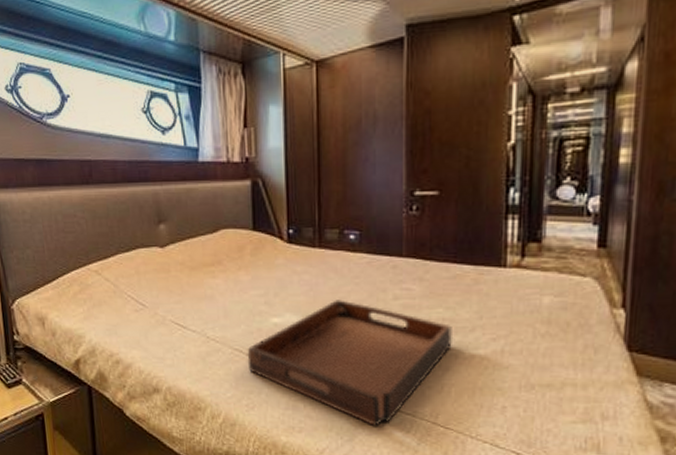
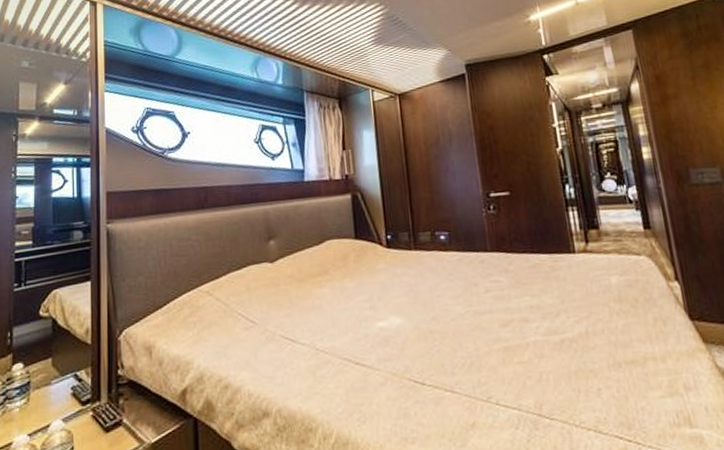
serving tray: present [247,300,454,426] -> none [355,297,543,426]

